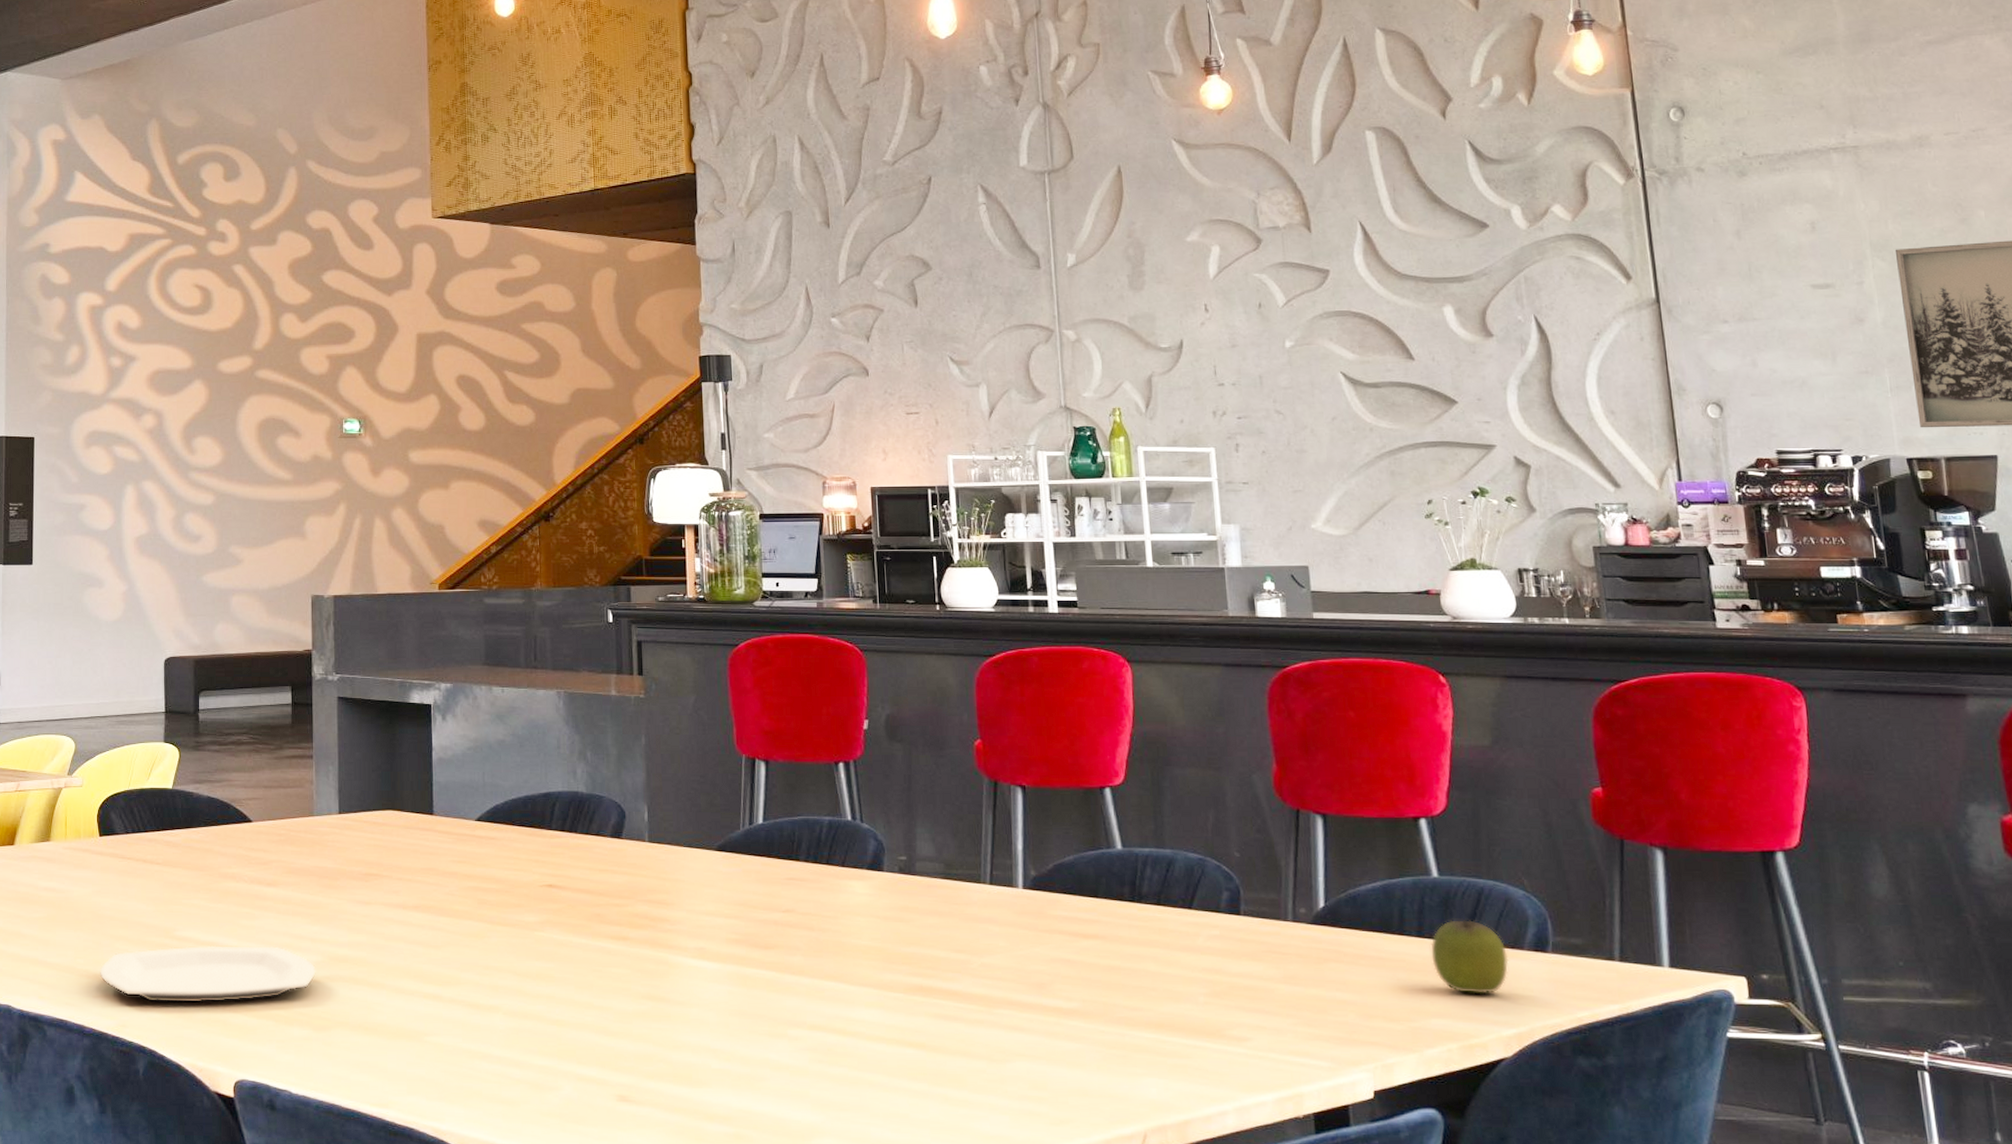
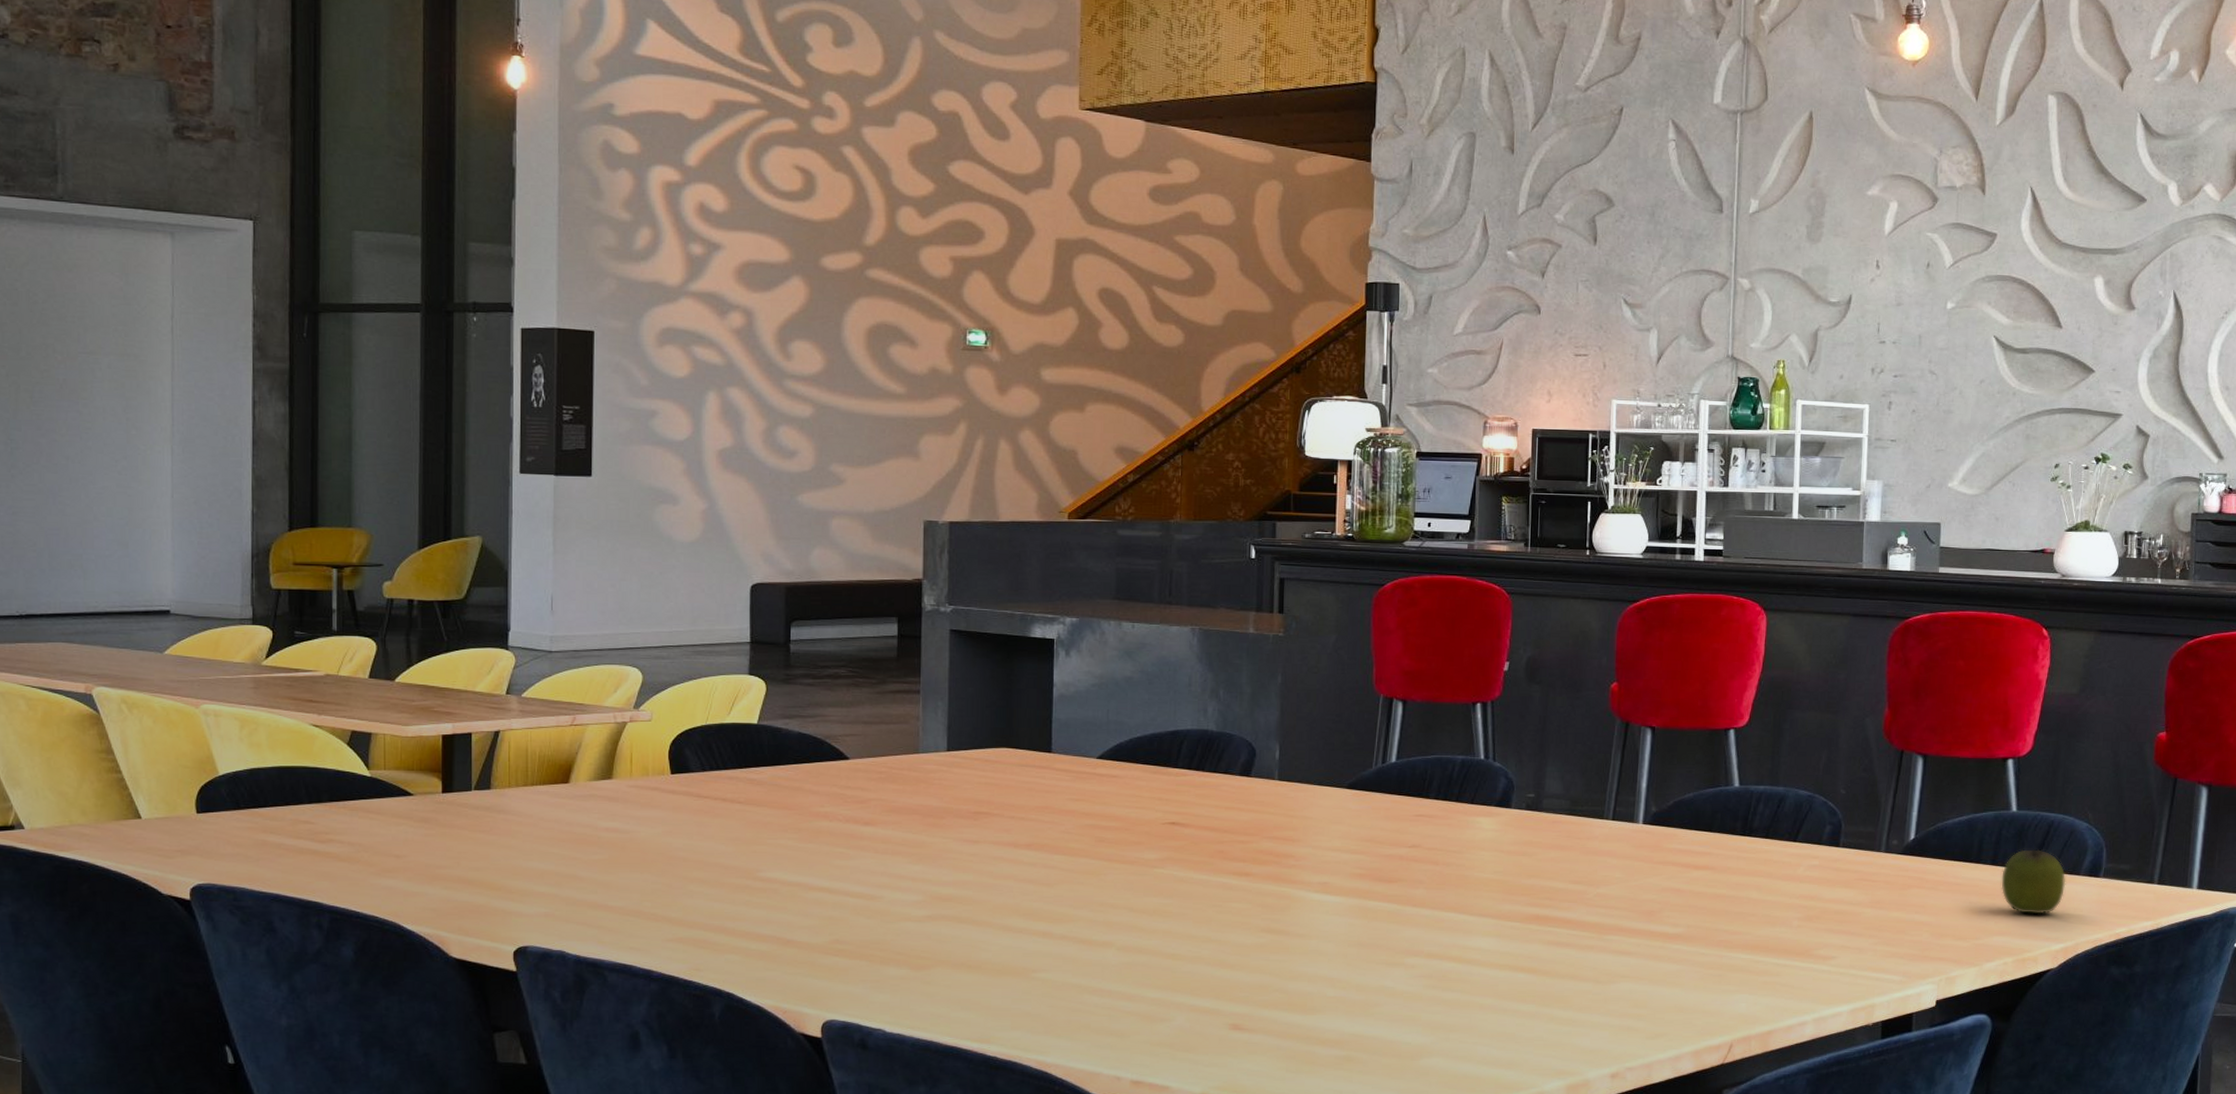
plate: present [100,945,316,1003] -> none [671,886,916,945]

